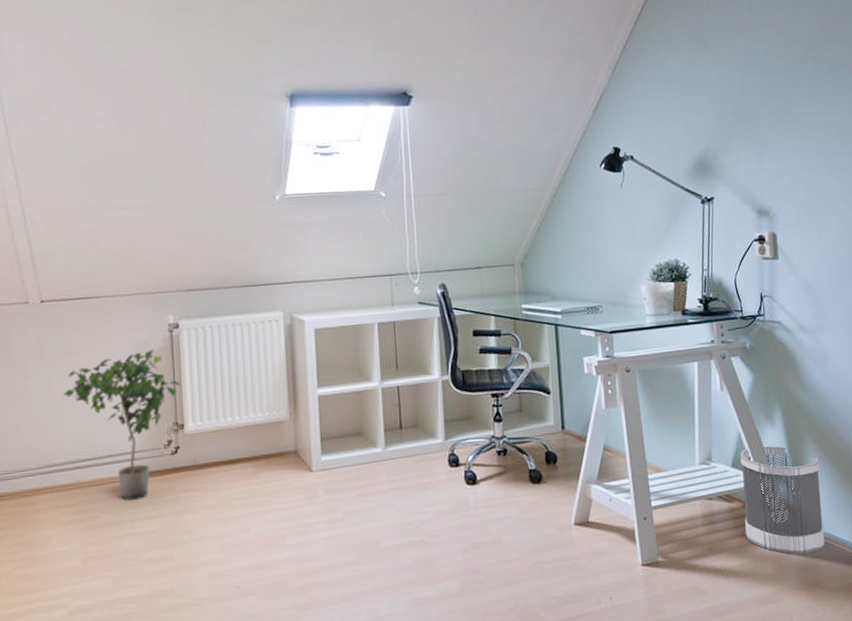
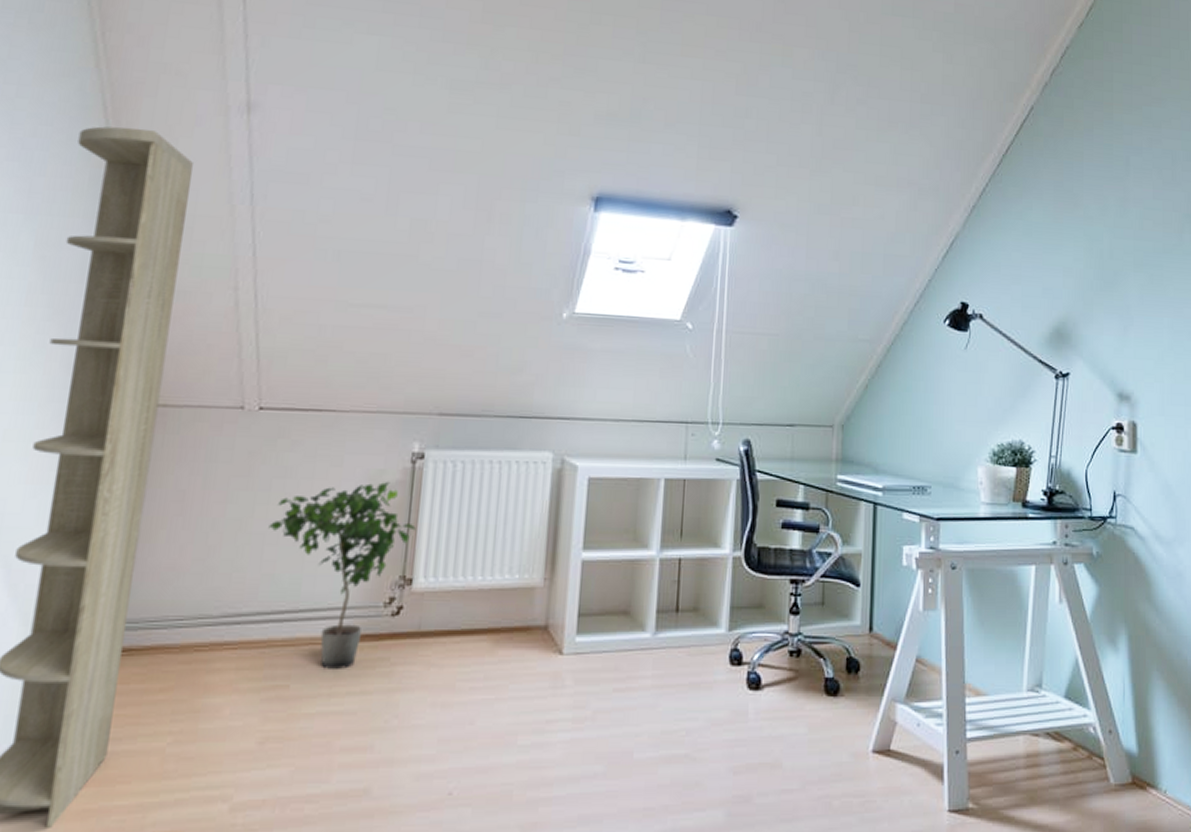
wastebasket: present [740,445,826,555] -> none [1075,676,1167,815]

